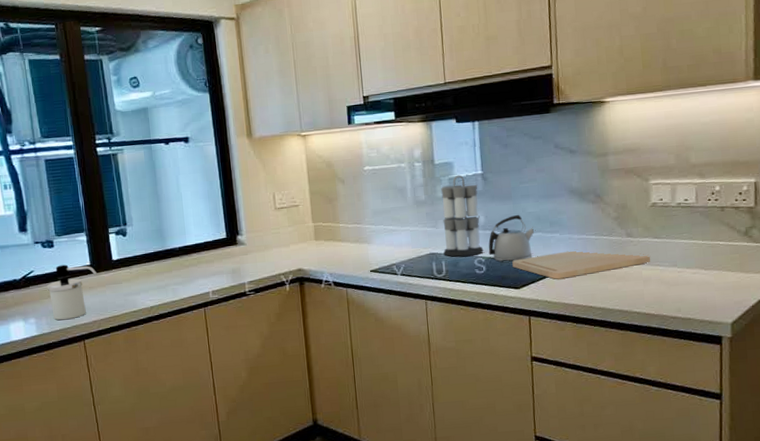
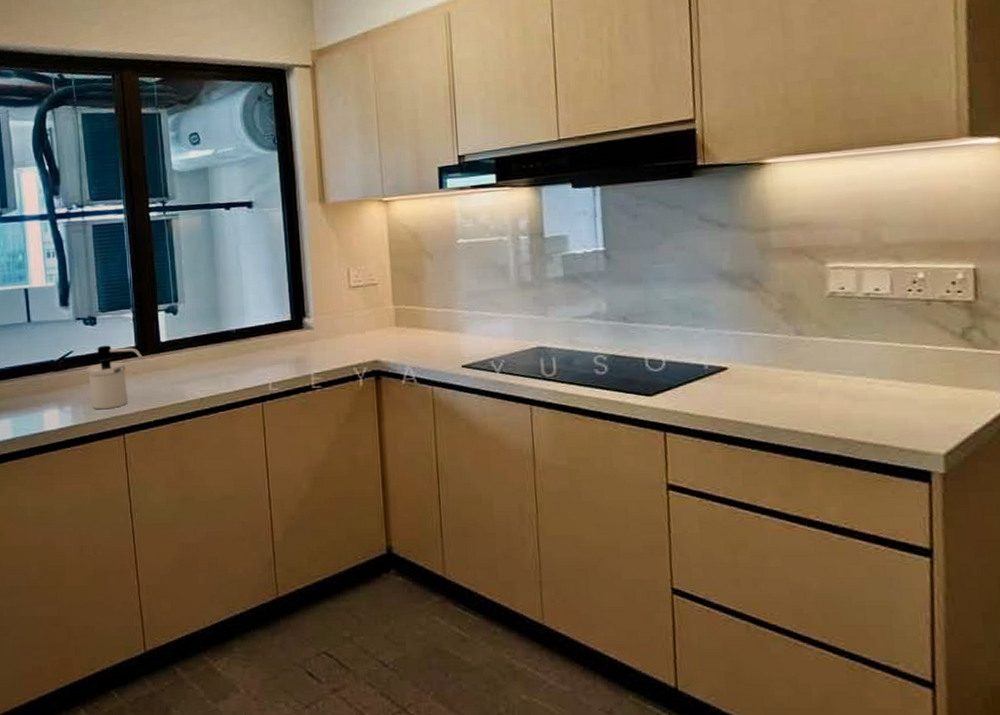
spice rack: present [441,175,484,257] -> none [552,251,606,354]
kettle: present [488,215,536,262] -> none [611,303,674,361]
cutting board: present [512,249,651,280] -> none [642,348,829,386]

